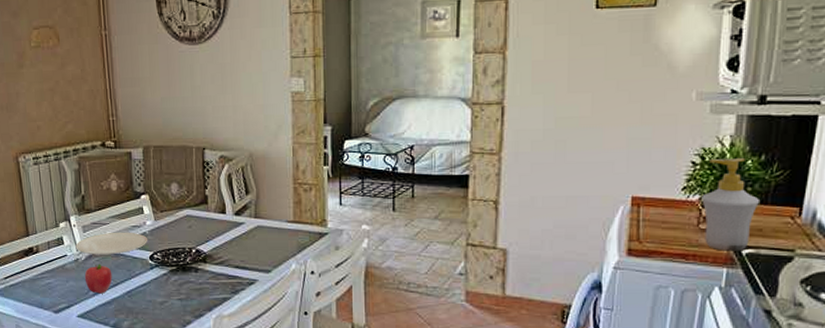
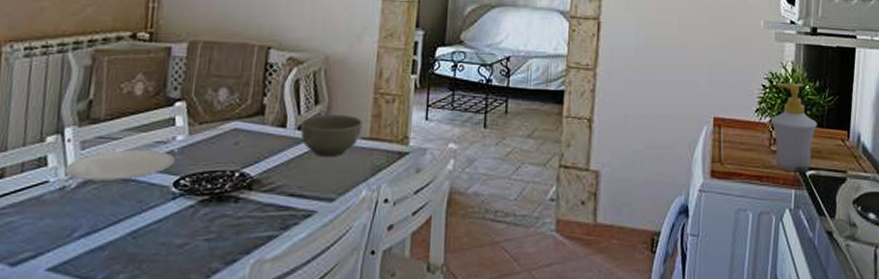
fruit: present [84,264,113,294] -> none [69,193,114,236]
bowl: none [236,202,286,236] -> present [300,114,362,156]

